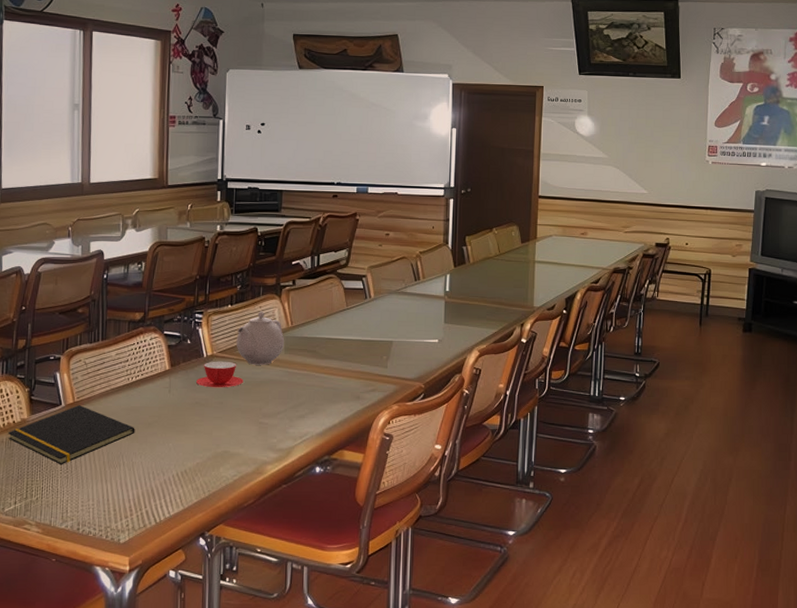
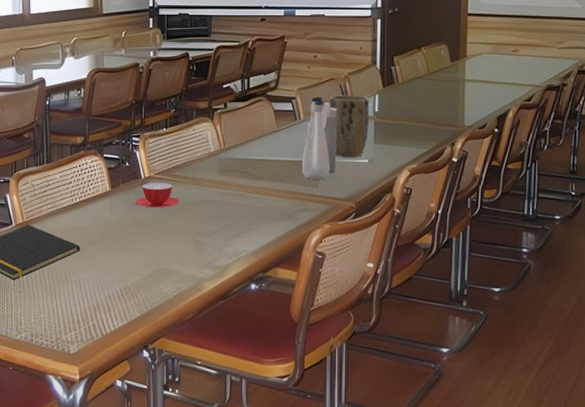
teapot: present [236,311,285,365] -> none [172,133,218,186]
water bottle: none [370,275,408,360] -> present [301,96,337,180]
plant pot: none [400,273,440,337] -> present [329,94,369,157]

